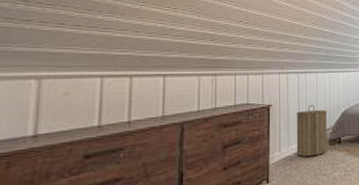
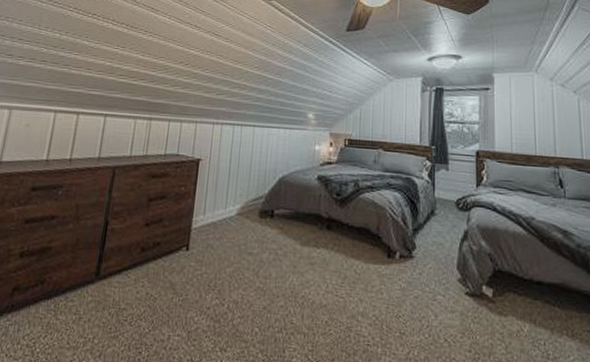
laundry hamper: present [296,105,328,157] -> none [221,165,262,228]

